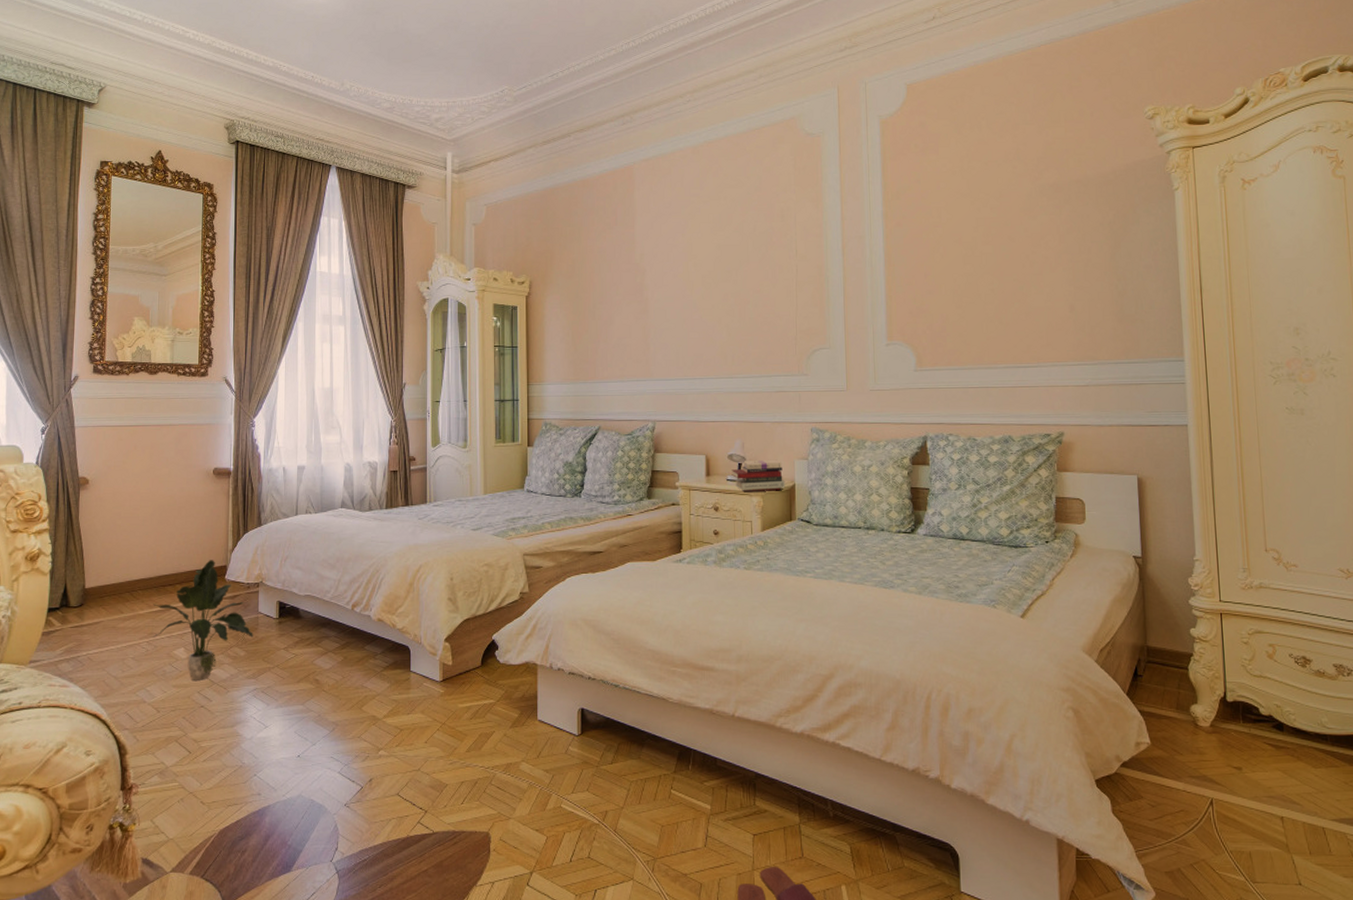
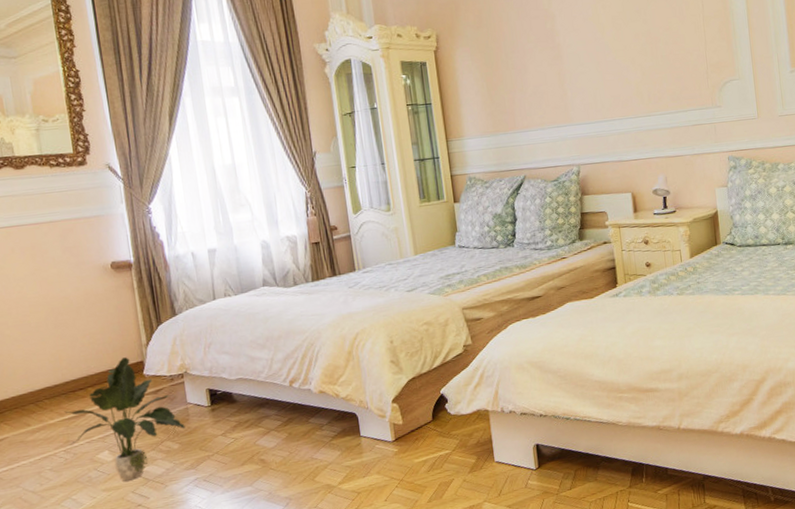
books: present [731,459,786,491] -> none [657,189,709,223]

